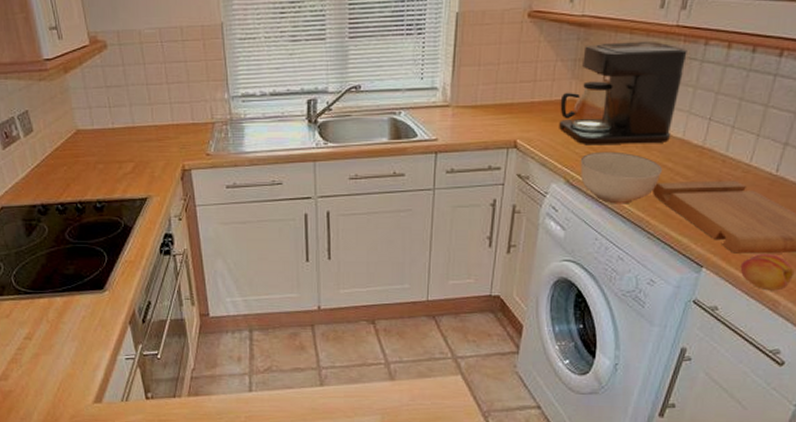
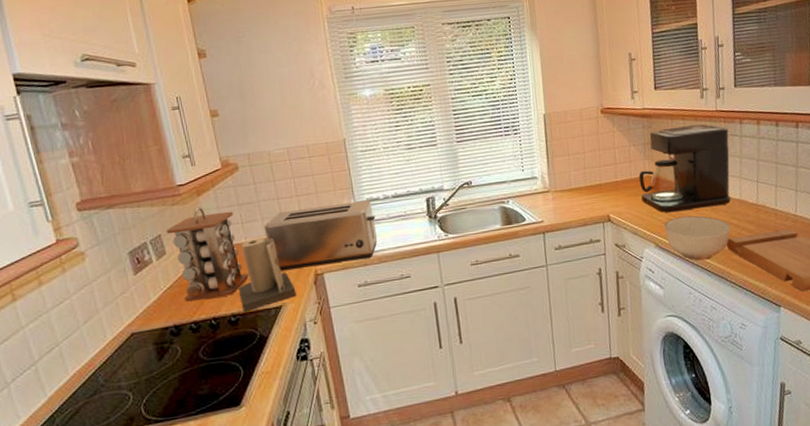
spice rack: none [33,85,115,183] -> present [166,207,249,302]
paper towel roll: none [104,124,162,200] -> present [238,237,296,313]
toaster: none [132,96,251,162] -> present [264,200,378,271]

